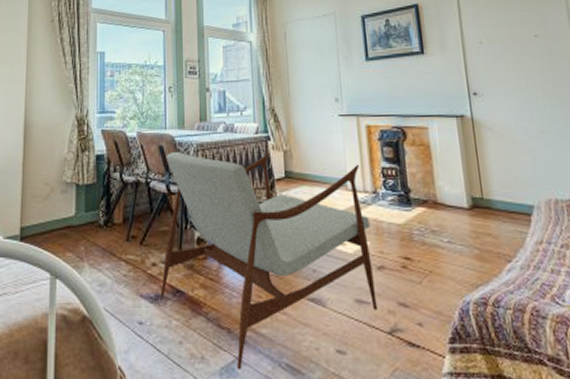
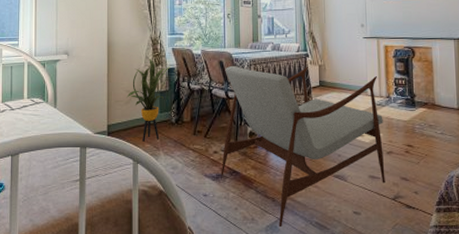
house plant: none [45,142,111,250] -> present [127,58,180,142]

